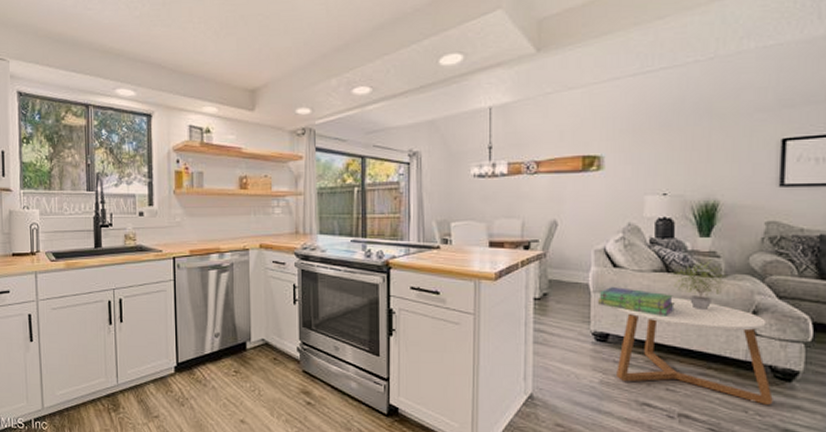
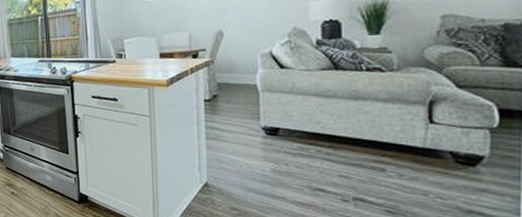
stack of books: present [597,287,675,316] -> none [265,86,345,110]
coffee table: present [611,297,773,405] -> none [280,92,455,188]
potted plant: present [670,259,727,311] -> none [339,55,400,103]

